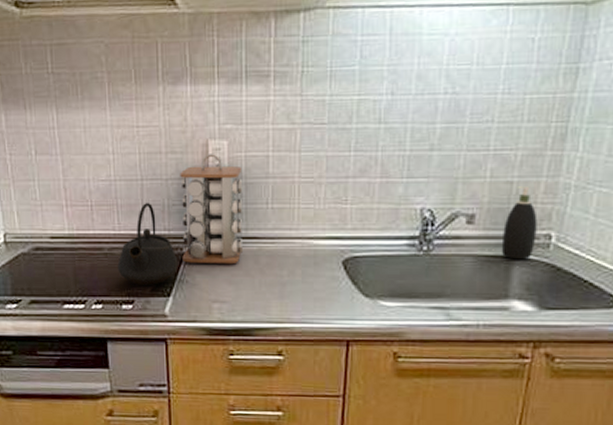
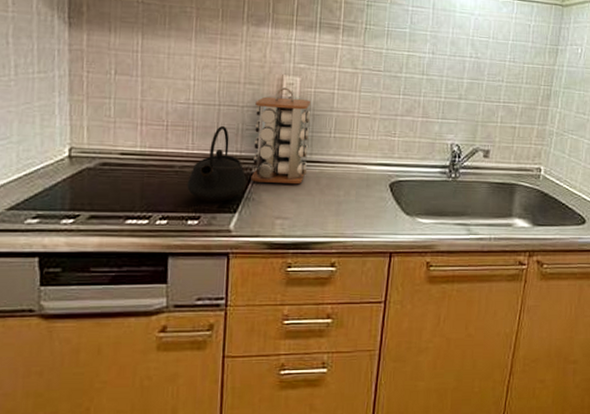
soap dispenser: present [501,186,538,260] -> none [507,131,532,187]

